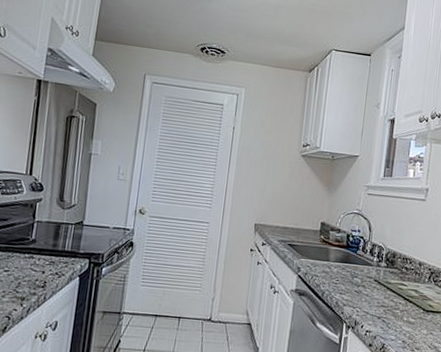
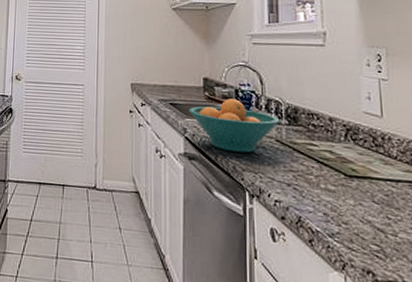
fruit bowl: none [304,242,380,291] -> present [188,98,280,154]

